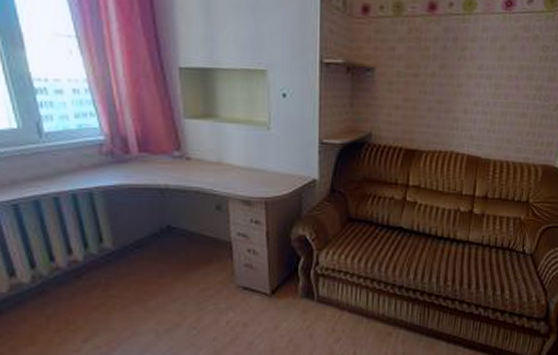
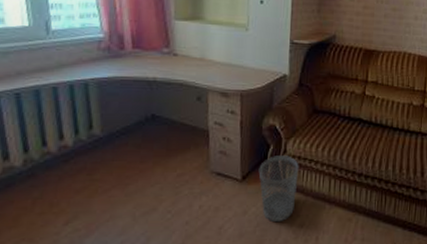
wastebasket: none [289,268,333,338] -> present [258,156,299,223]

